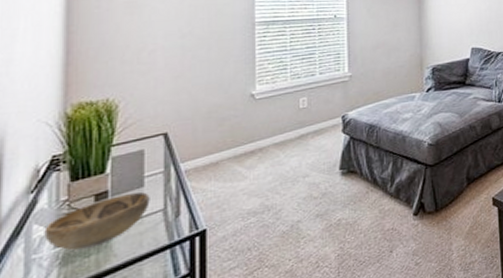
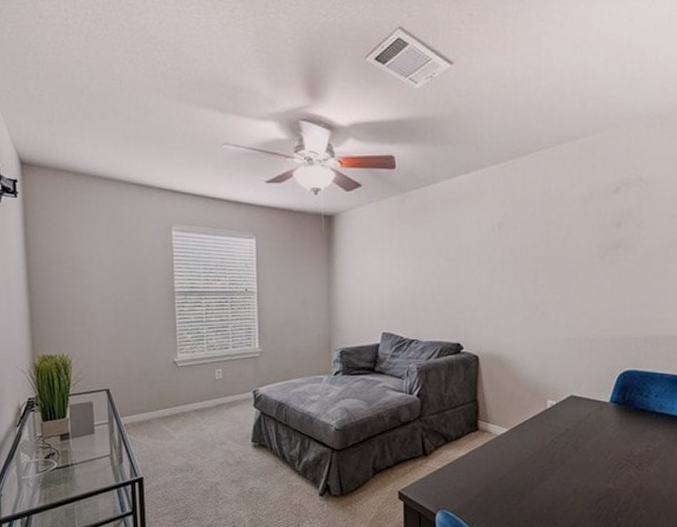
decorative bowl: present [44,191,150,251] -> none [28,437,100,477]

